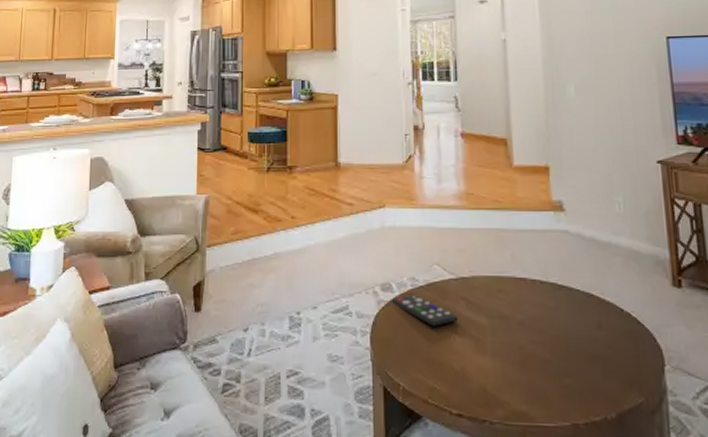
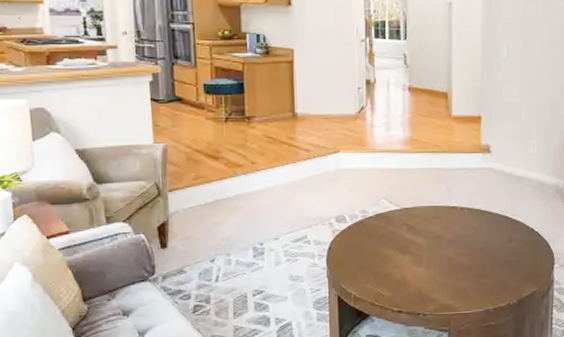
remote control: present [391,295,459,326] -> none [344,224,401,248]

